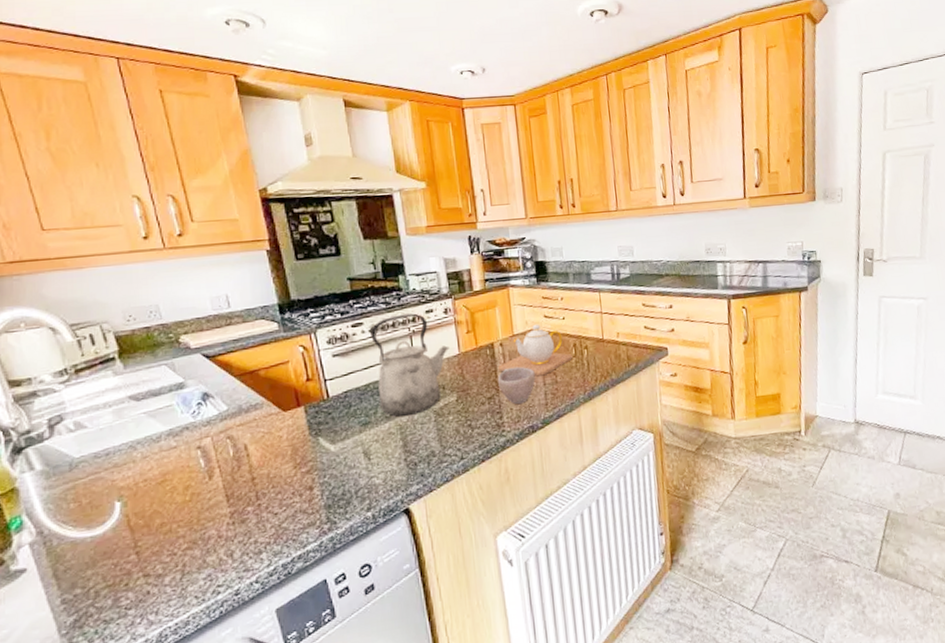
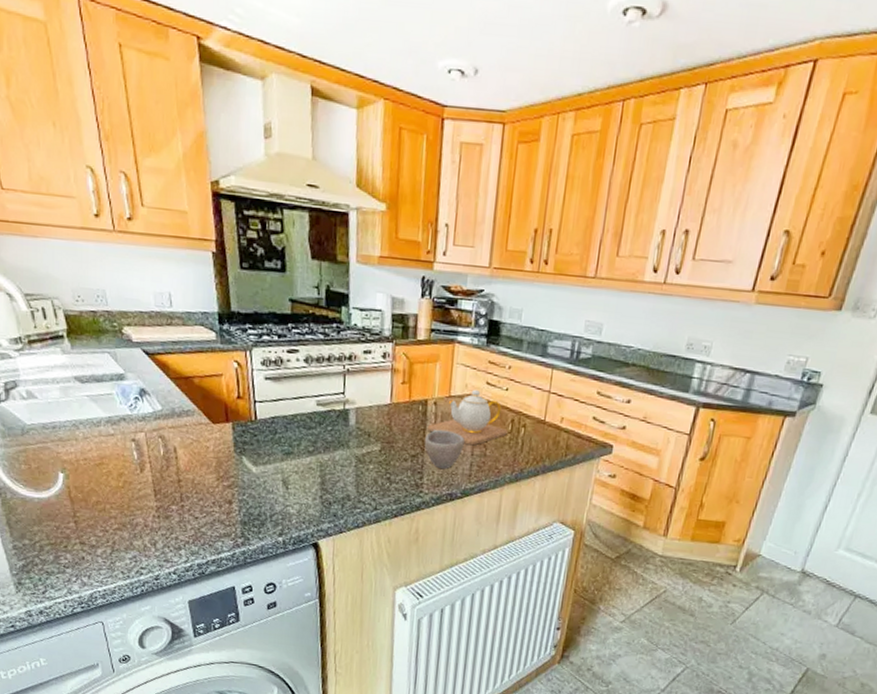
kettle: present [370,313,450,417] -> none [304,349,382,456]

